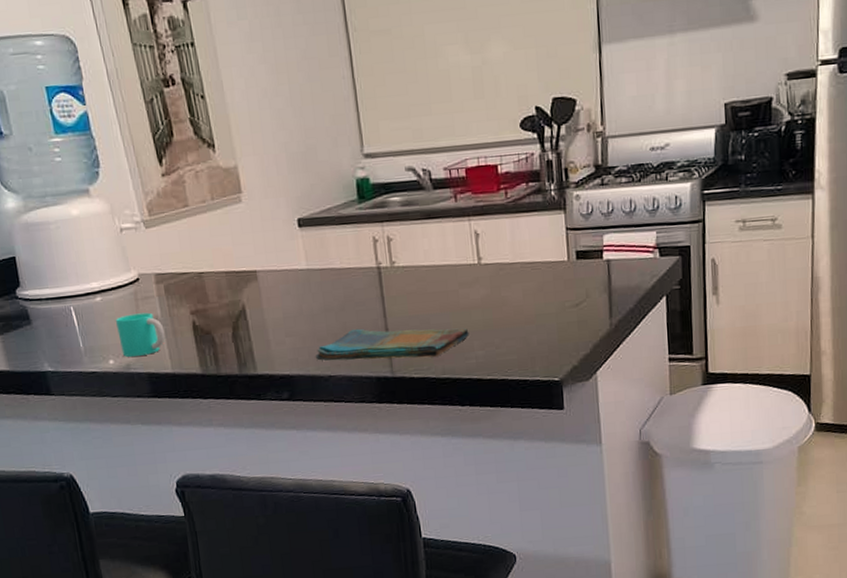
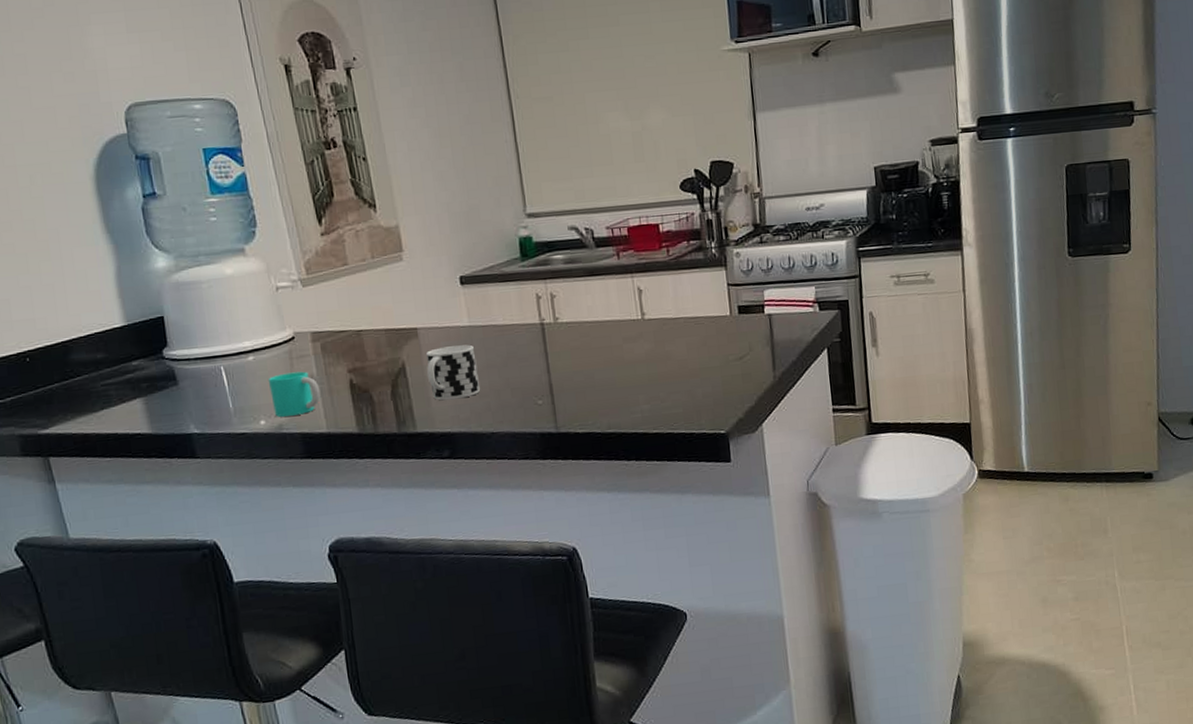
cup: none [265,288,319,344] -> present [425,344,481,401]
dish towel: present [315,327,469,361] -> none [477,382,634,418]

